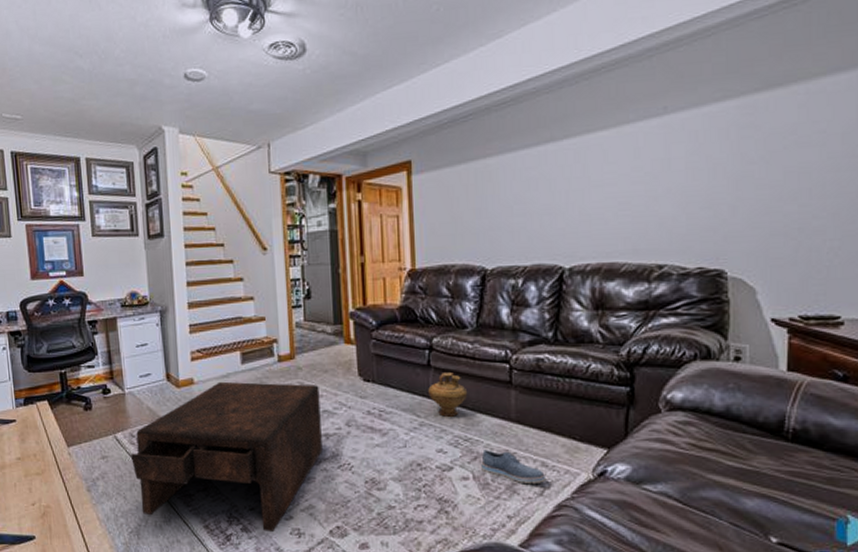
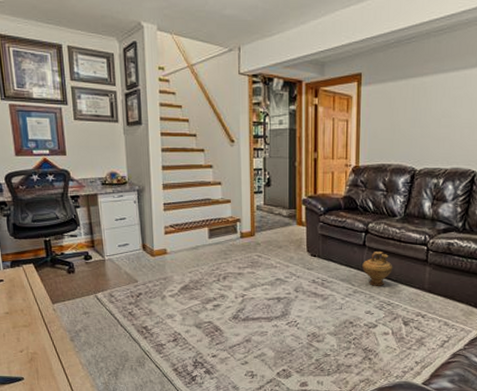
coffee table: present [131,381,322,531] -> none [110,252,274,373]
shoe: present [481,450,547,485] -> none [399,312,447,339]

